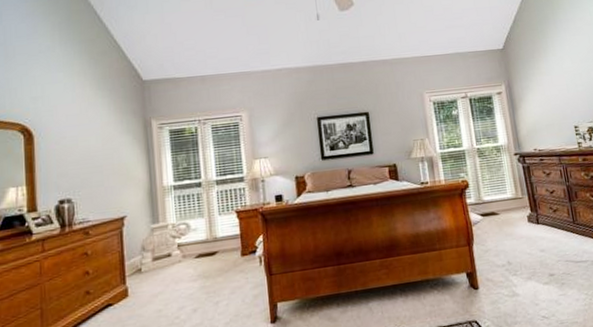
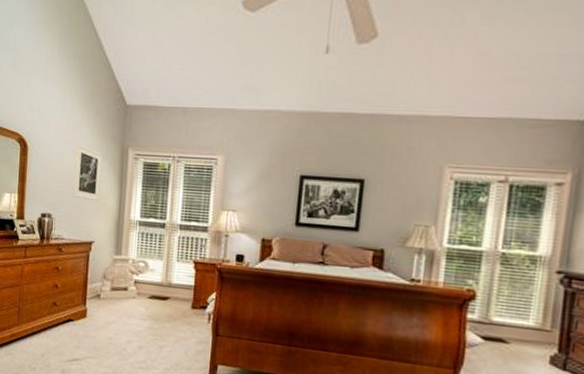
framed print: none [92,124,127,177] -> present [73,144,103,202]

